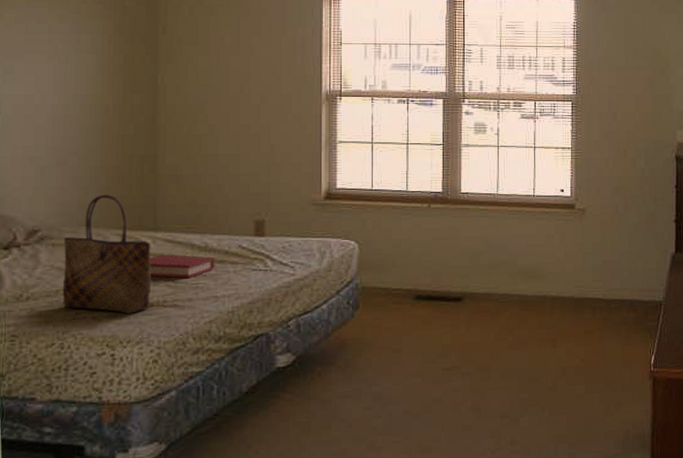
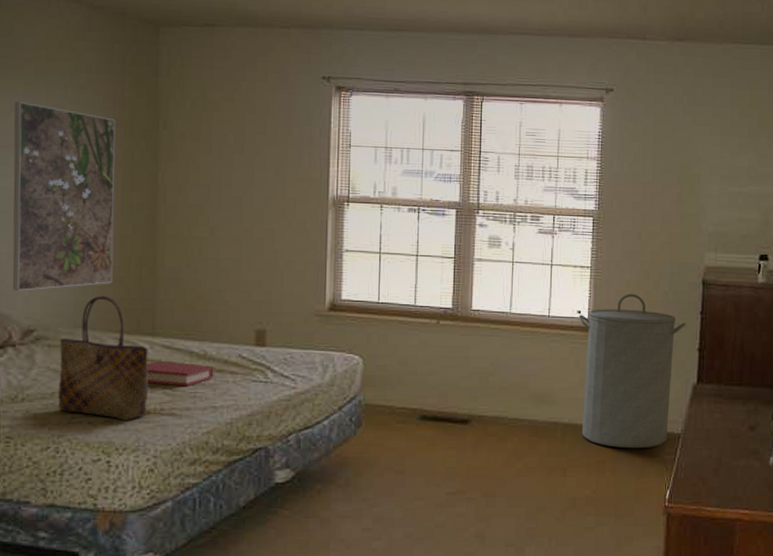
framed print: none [17,14,116,193] -> present [12,102,115,291]
laundry hamper: none [561,171,662,318] -> present [578,293,686,449]

